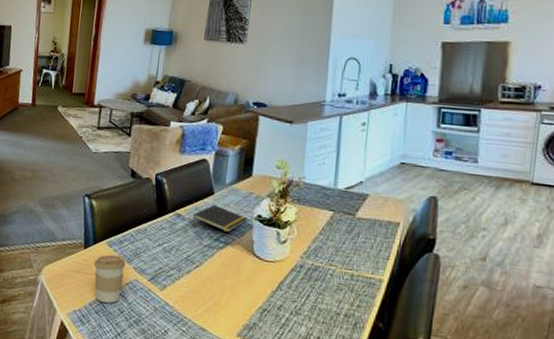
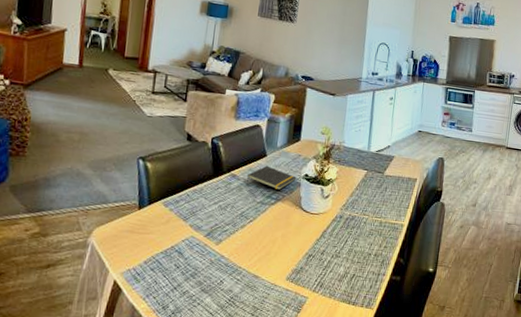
coffee cup: present [94,254,126,303] -> none [149,214,182,260]

